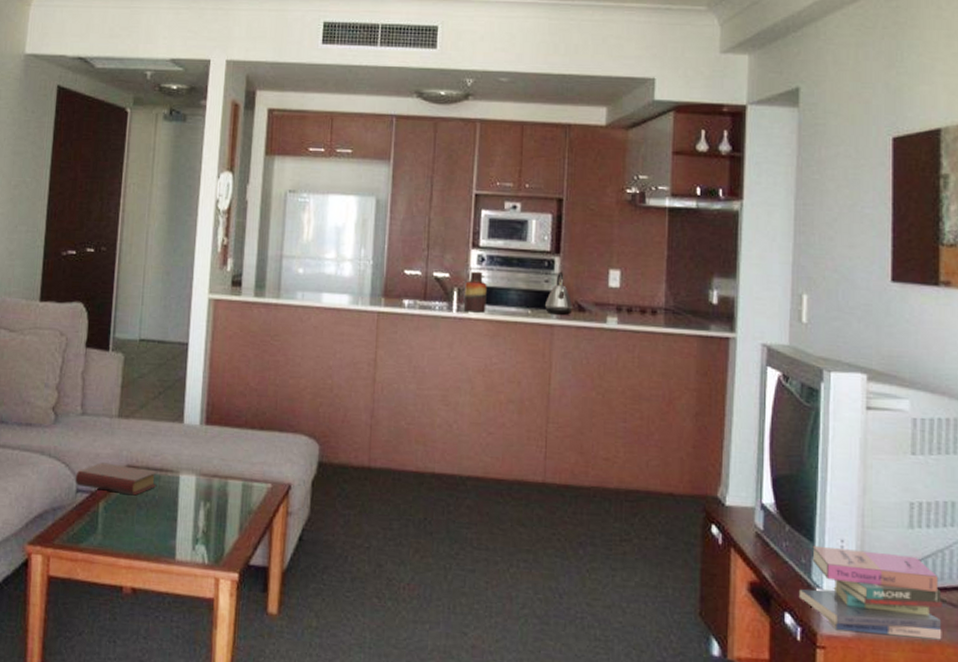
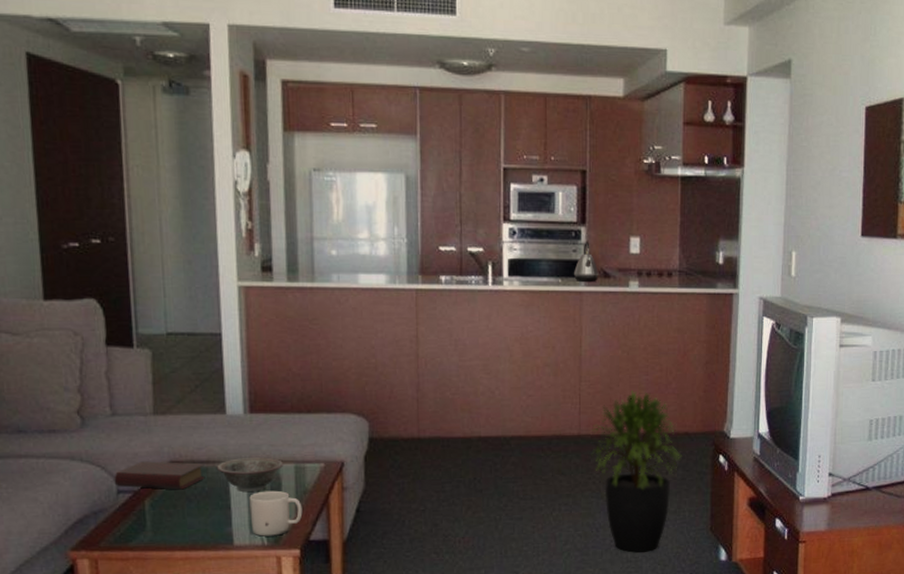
decorative bowl: none [168,469,233,506] -> present [216,457,284,493]
mug: none [194,506,246,556] -> present [249,490,303,537]
vase: present [463,271,487,314] -> none [498,244,520,286]
potted plant: none [556,438,666,632] -> present [591,391,683,553]
books: present [798,545,942,640] -> none [786,462,890,526]

